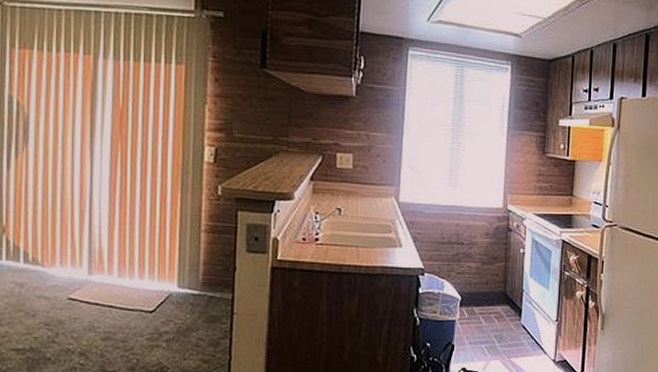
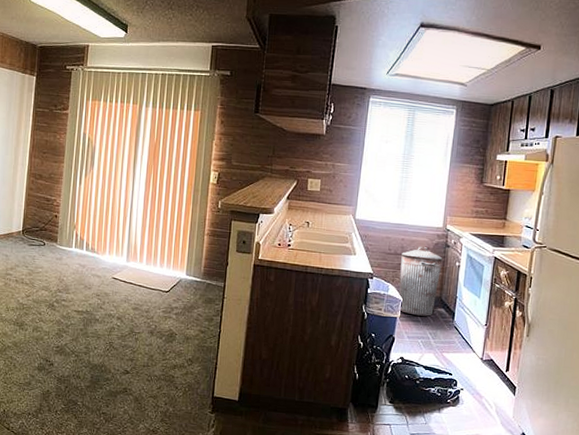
trash can: none [456,233,505,316] -> present [398,247,443,316]

